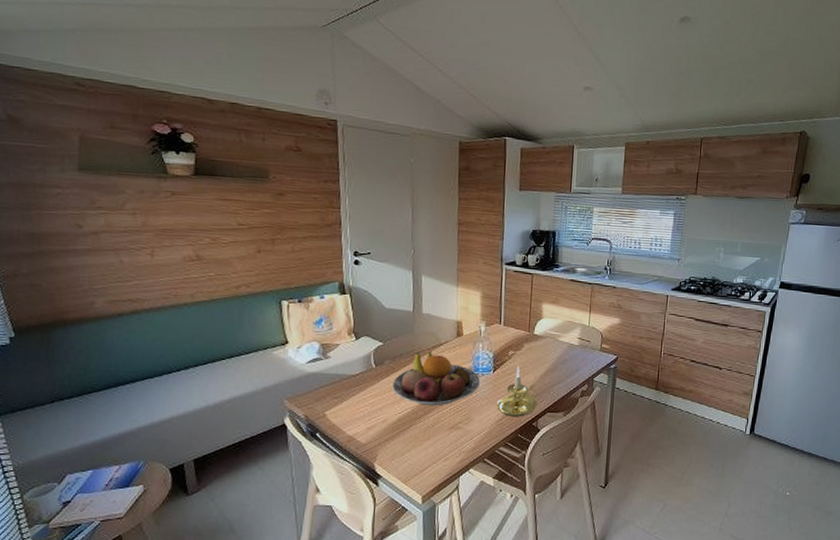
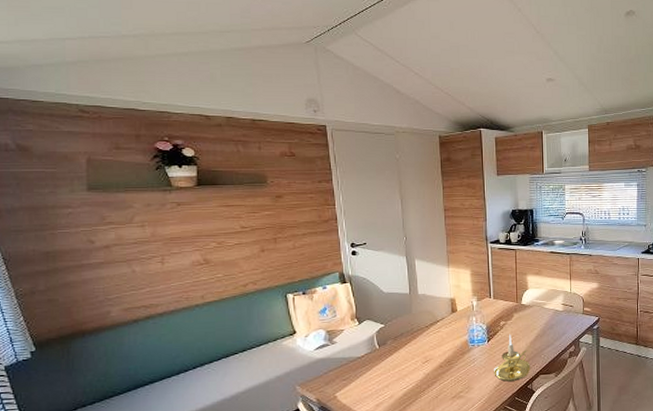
fruit bowl: present [392,352,480,406] -> none [396,329,476,379]

